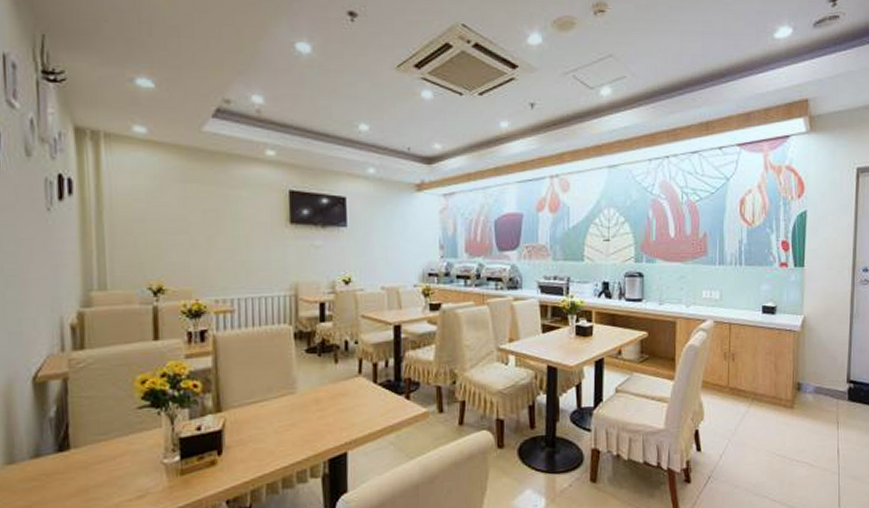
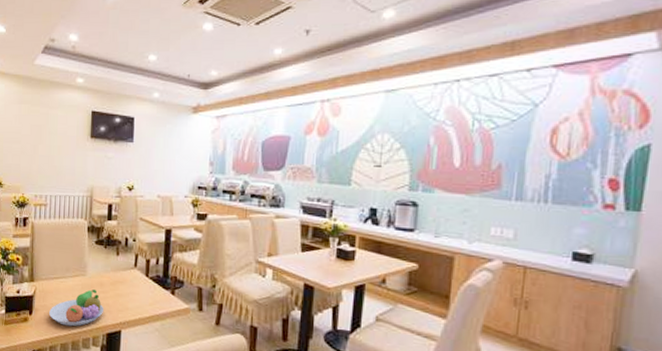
fruit bowl: none [247,407,323,460] -> present [49,289,104,327]

